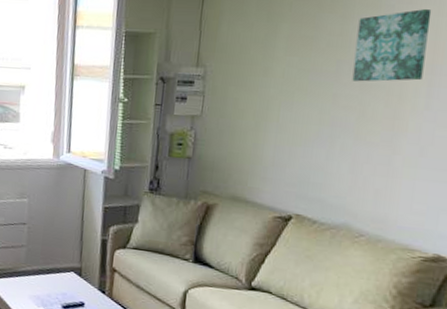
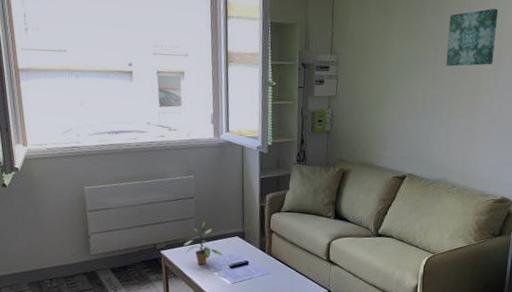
potted plant: none [12,249,55,301] -> present [183,219,222,265]

